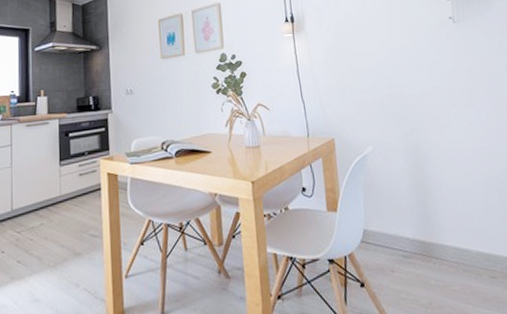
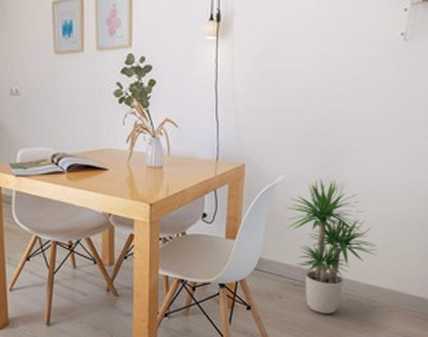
potted plant: none [380,146,482,288] -> present [286,178,378,314]

